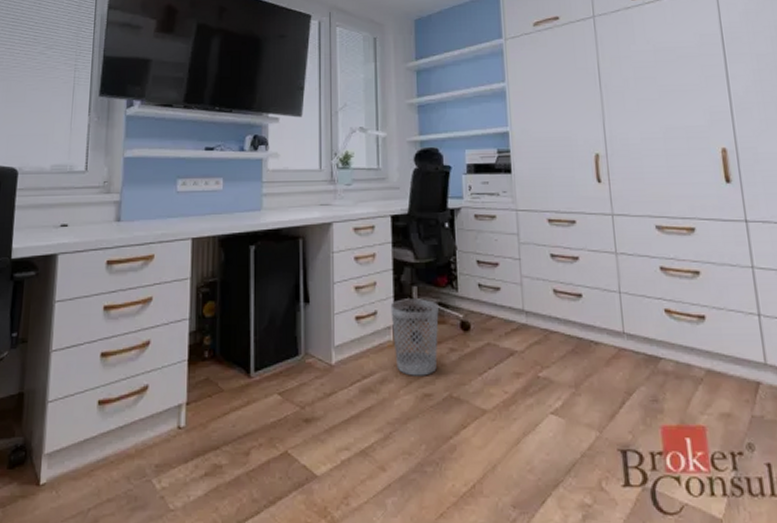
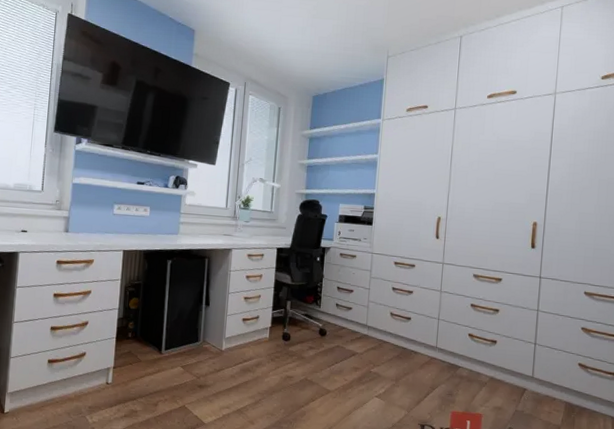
wastebasket: present [390,299,439,376] -> none [269,309,305,364]

